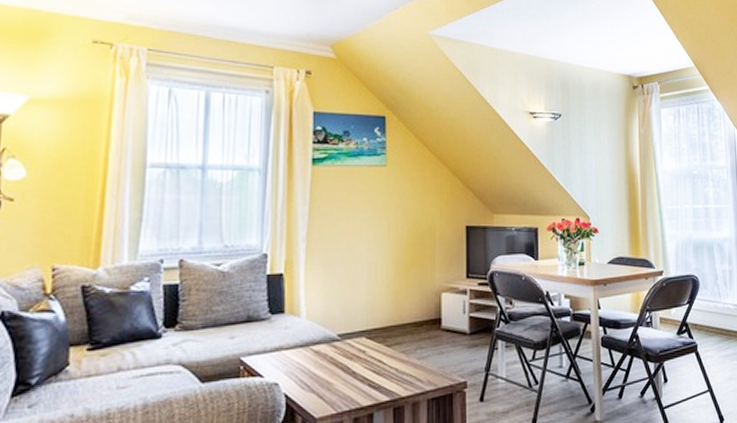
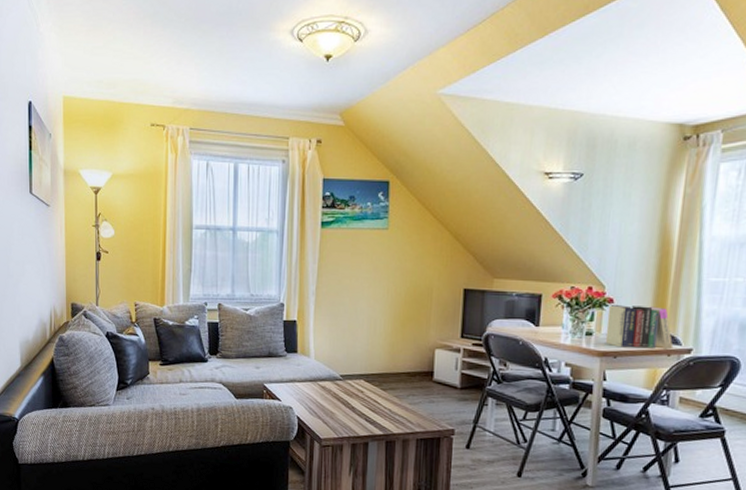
books: none [594,234,649,275] -> present [605,305,674,350]

